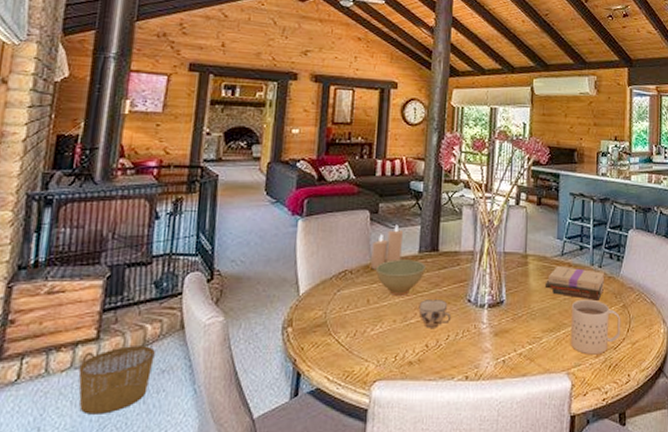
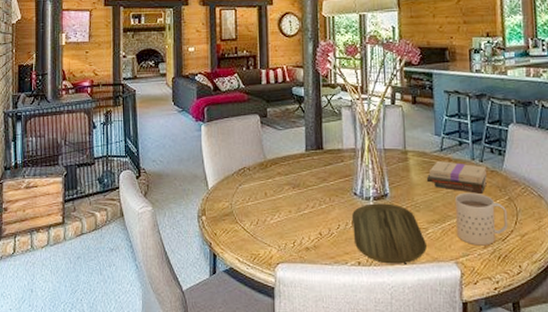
basket: present [78,346,155,415] -> none [53,229,104,282]
candle: present [371,224,403,270] -> none [264,126,291,167]
bowl: present [375,260,427,295] -> none [269,157,314,189]
teacup: present [418,298,452,328] -> none [310,191,340,218]
placemat: none [463,311,539,378] -> present [352,203,427,264]

